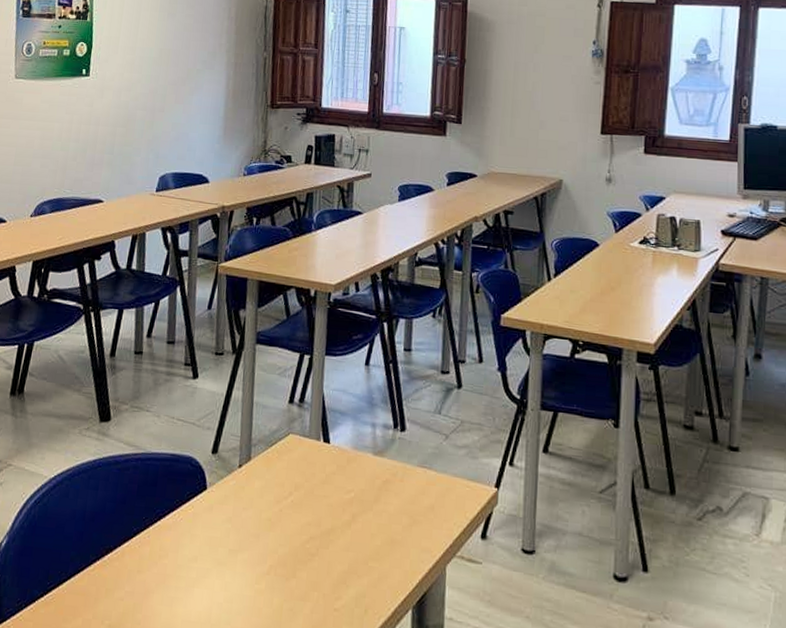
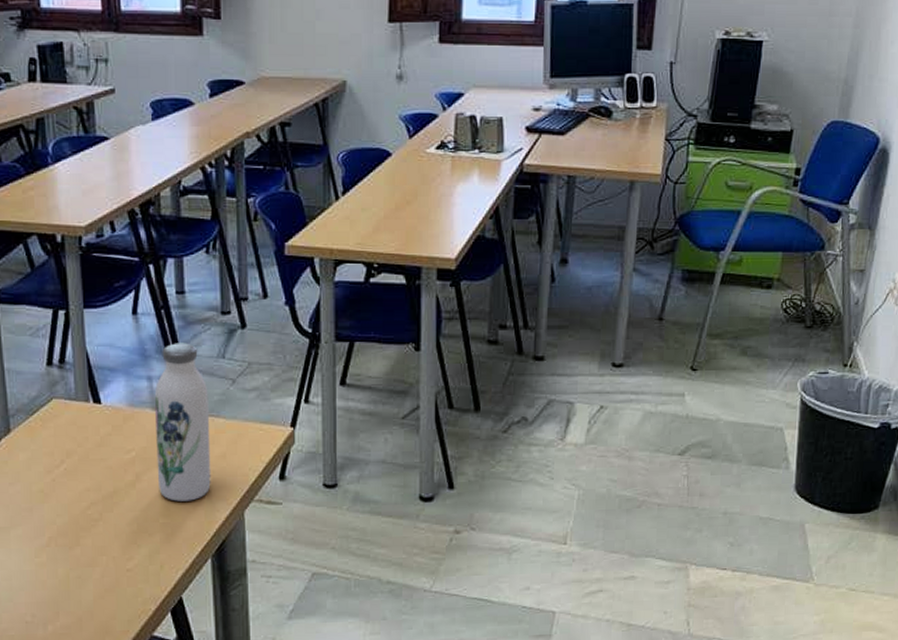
water bottle: none [371,395,424,549] -> present [154,343,211,502]

